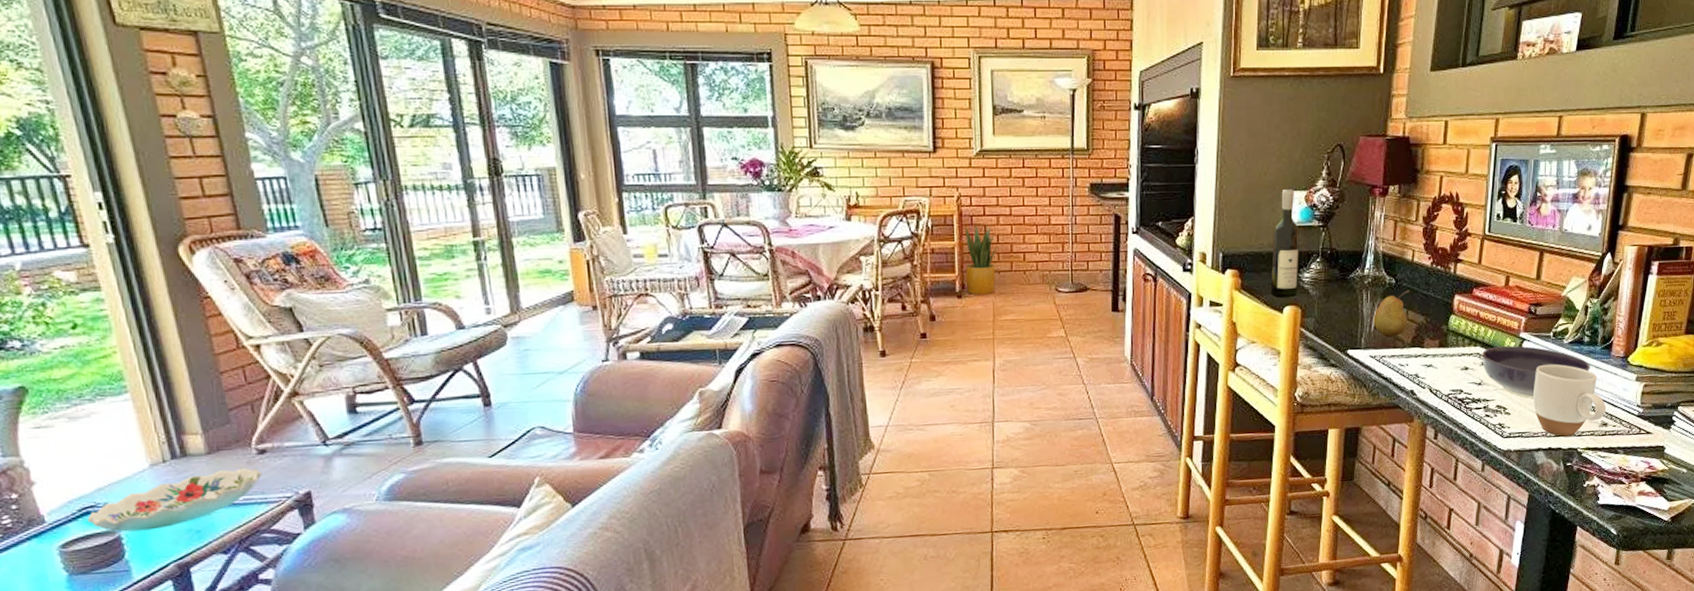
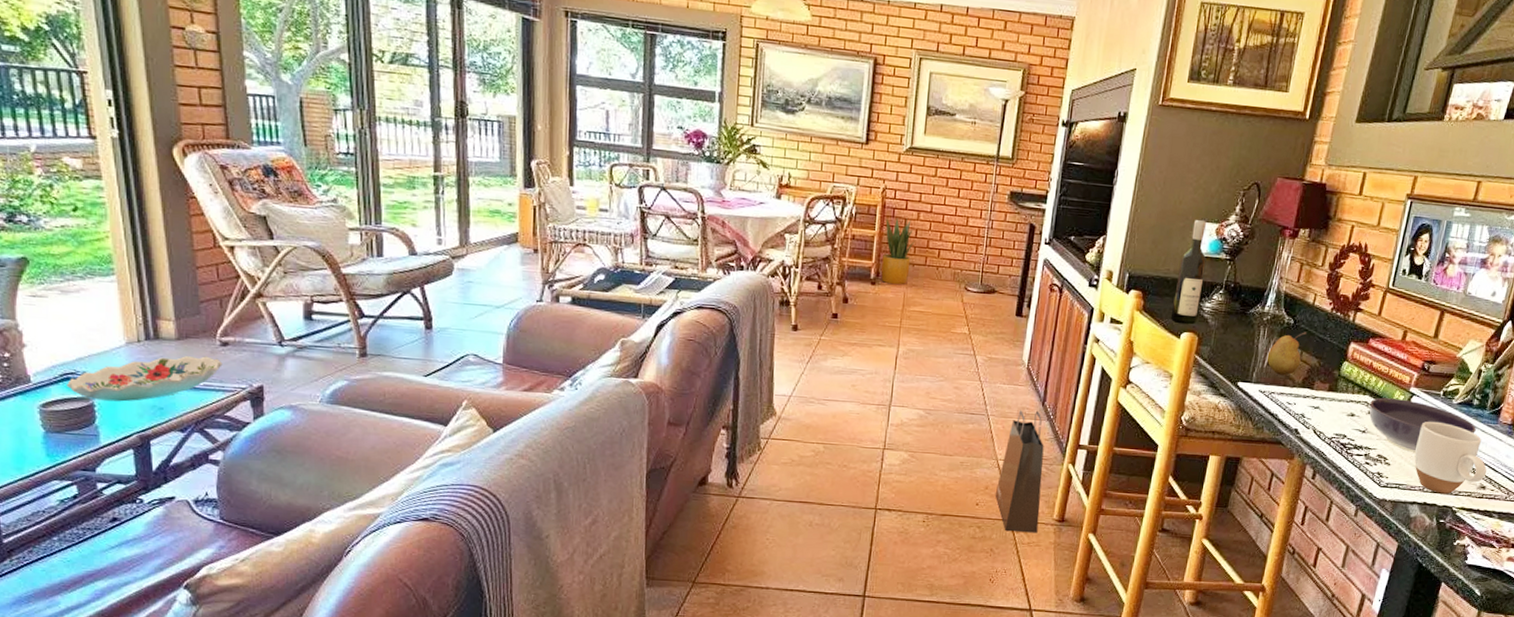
shopping bag: none [1114,407,1163,536] -> present [995,409,1044,533]

